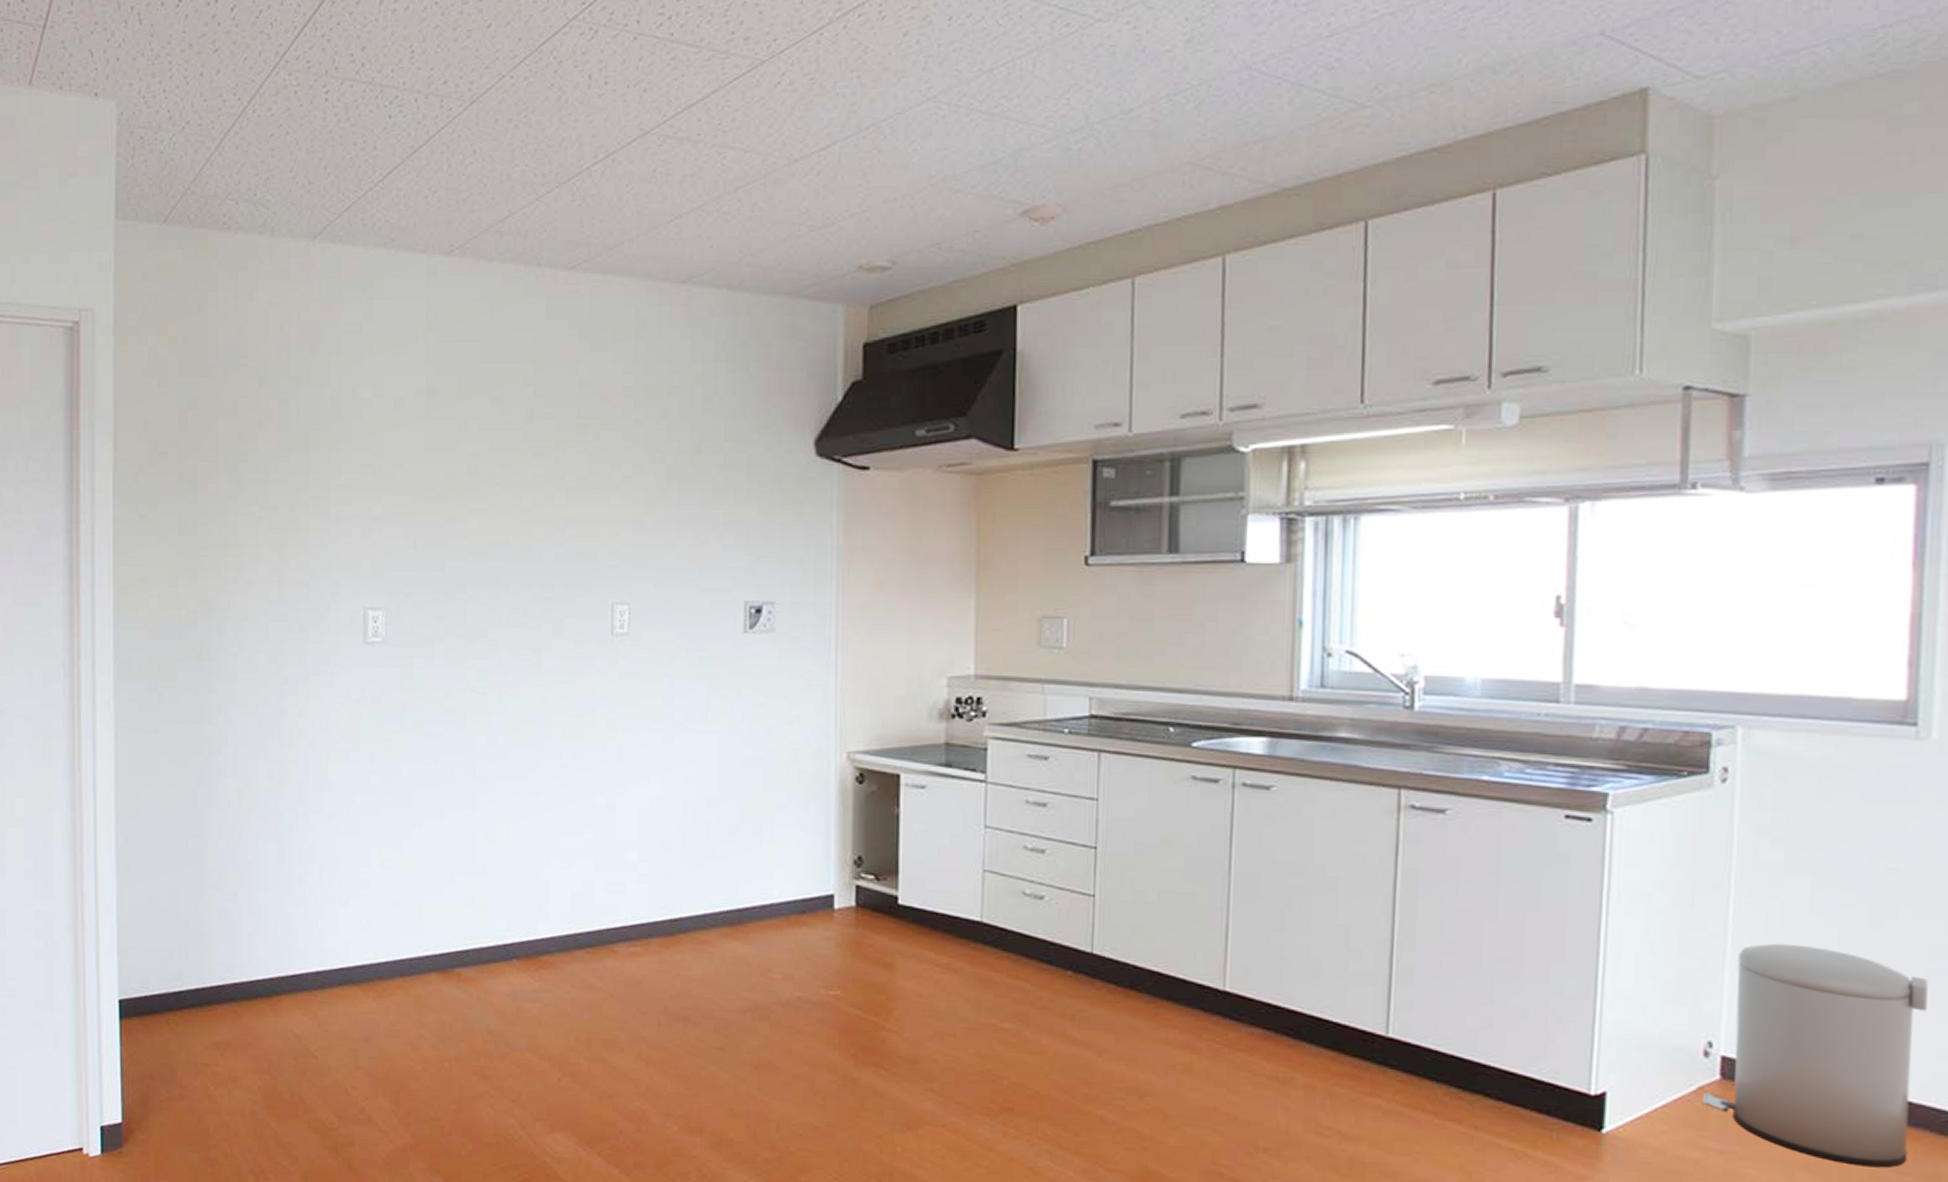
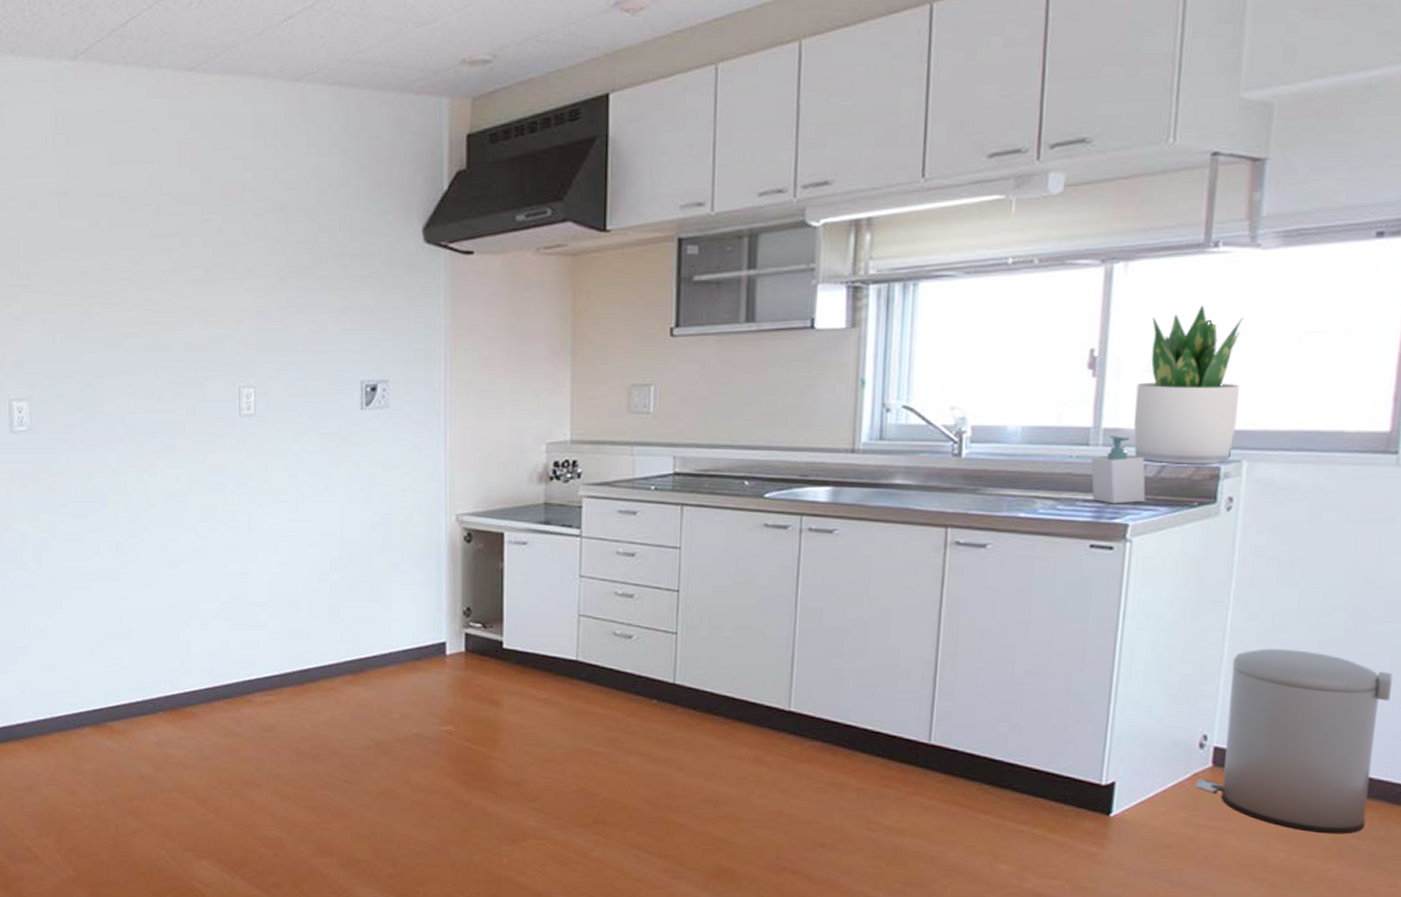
soap bottle: none [1562,693,1627,770] -> present [1091,436,1146,504]
planter: none [1609,551,1729,730] -> present [1133,305,1244,464]

